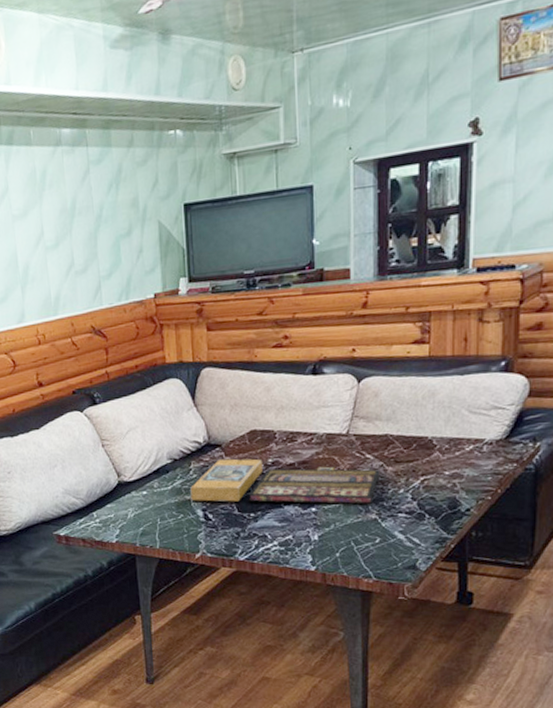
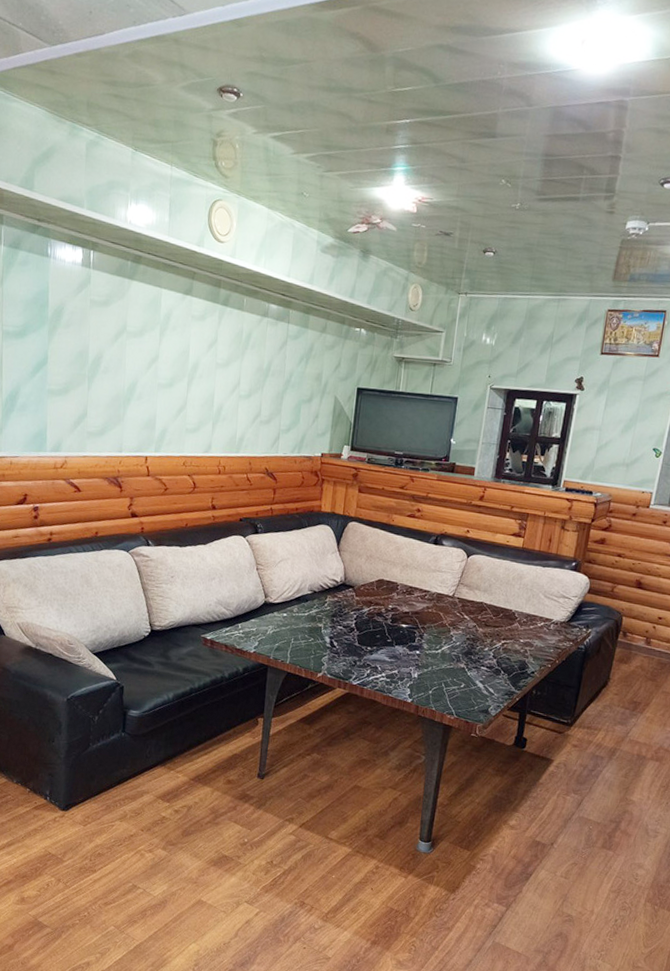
board game: present [190,458,381,505] -> none [322,598,473,655]

